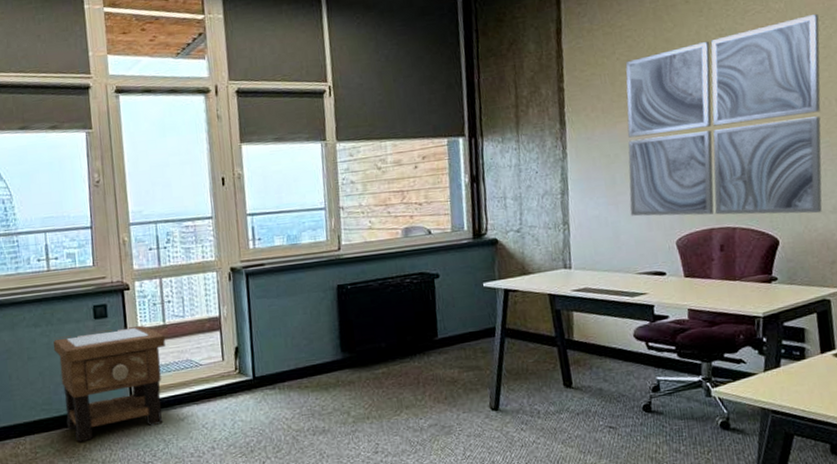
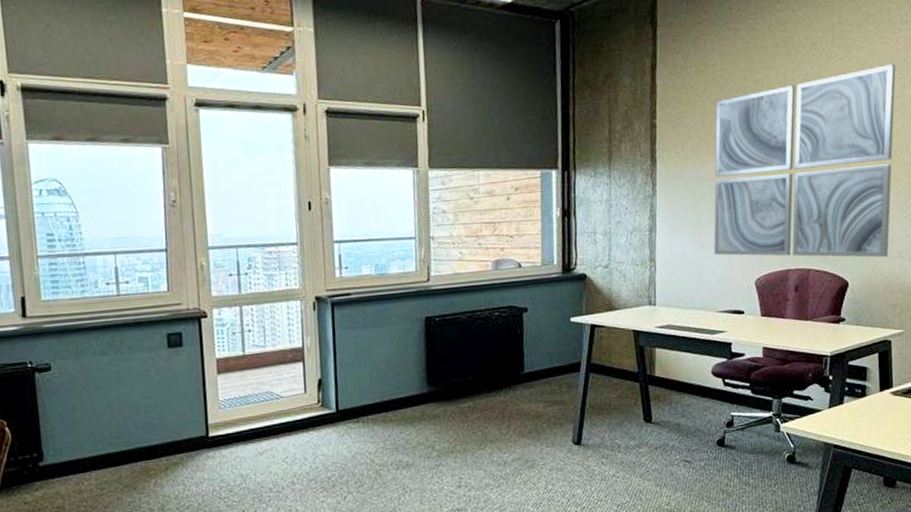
side table: present [53,325,165,443] -> none [122,354,245,478]

